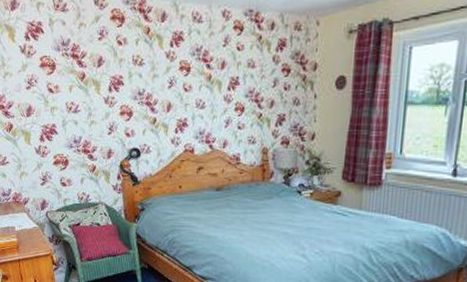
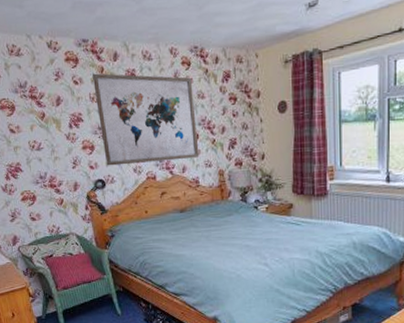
wall art: none [138,34,244,135] -> present [93,73,200,166]

